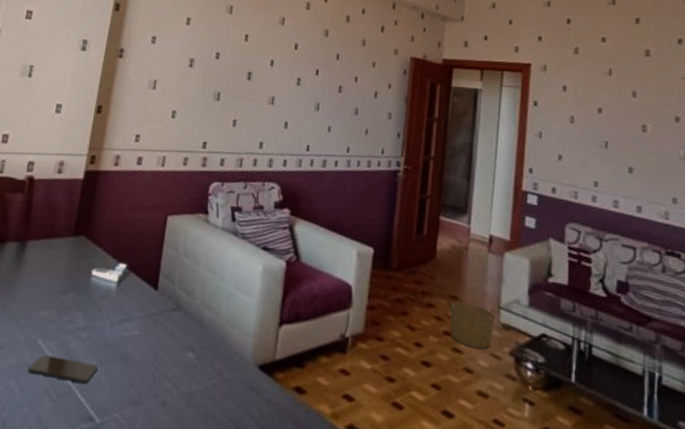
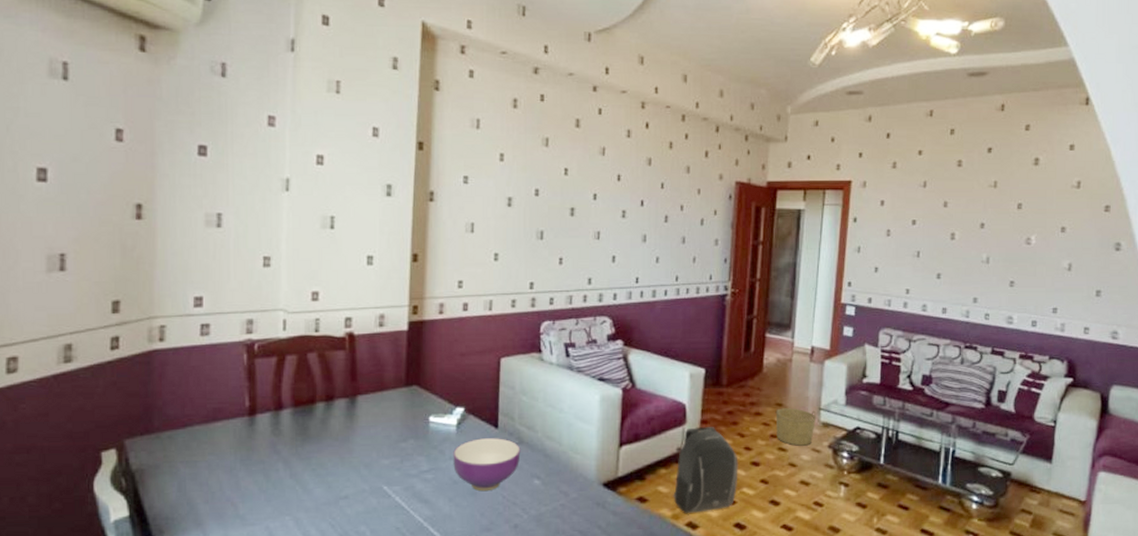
phone: present [28,355,98,384] -> none [377,499,447,520]
bowl: none [109,299,178,359] -> present [453,438,521,492]
backpack: none [333,313,407,415] -> present [673,427,738,513]

